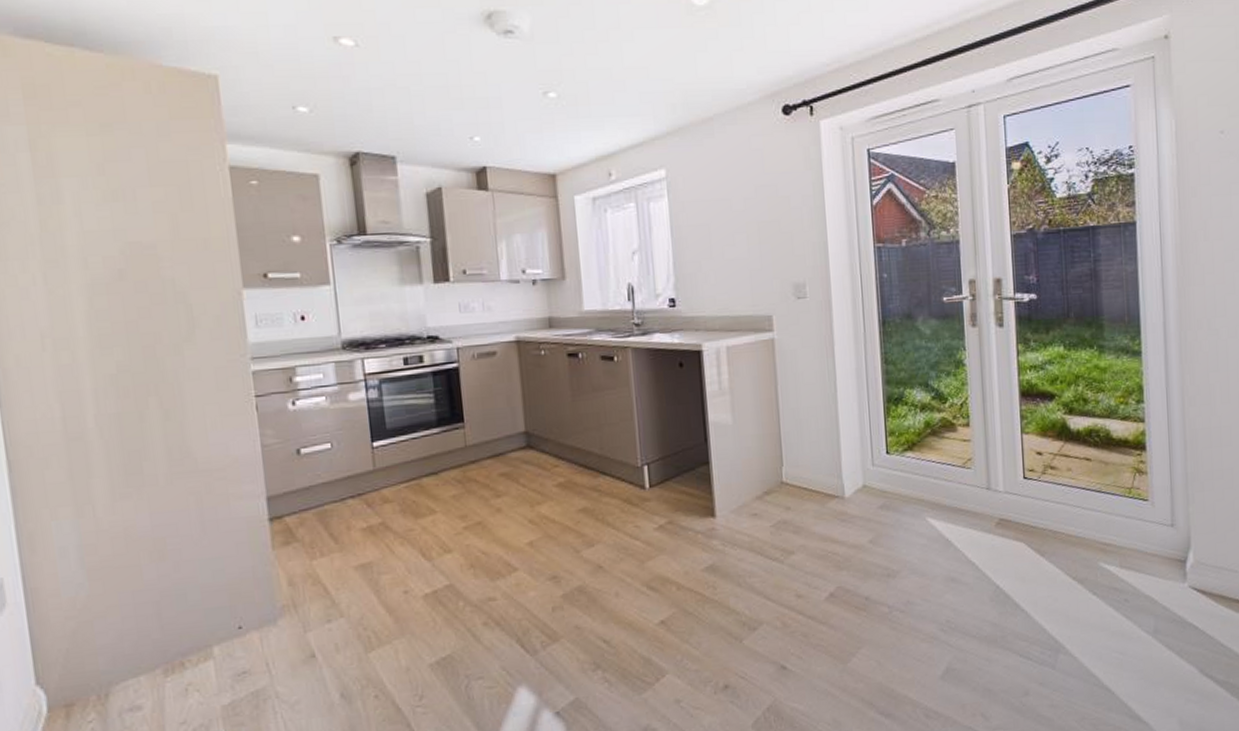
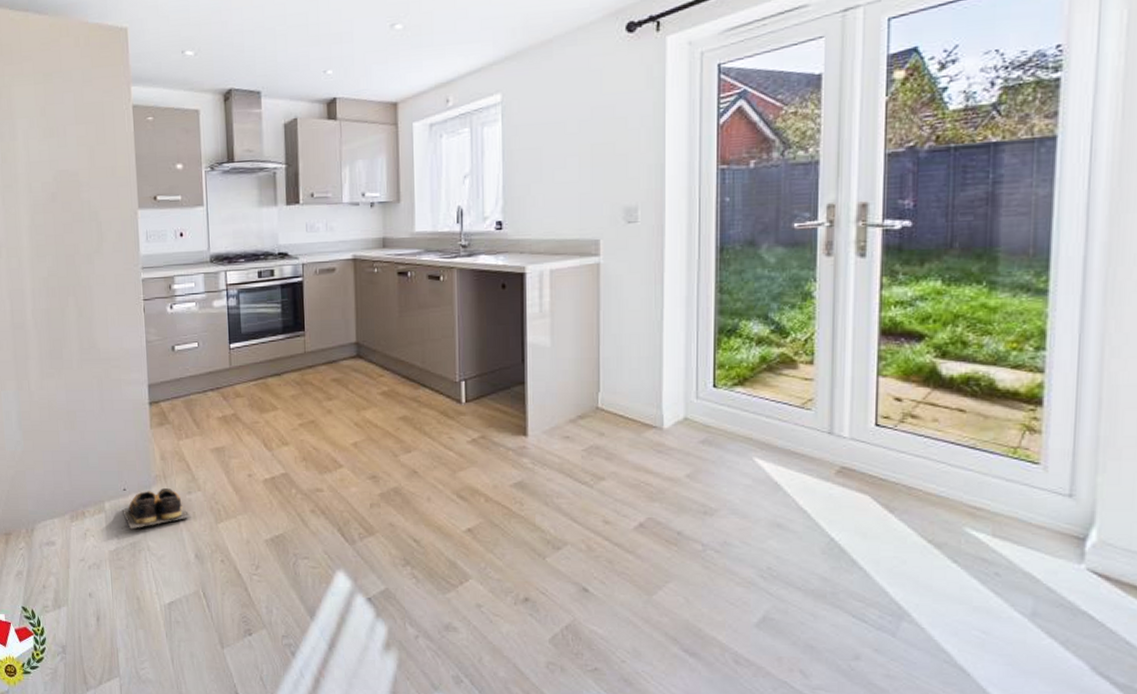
shoes: none [237,618,333,674] -> present [121,487,191,528]

